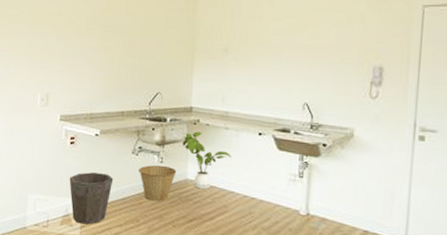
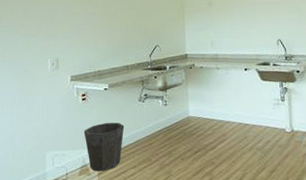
basket: present [139,165,177,202] -> none [146,107,180,141]
house plant: present [181,131,232,190] -> none [180,74,225,124]

